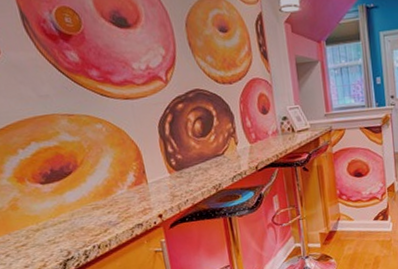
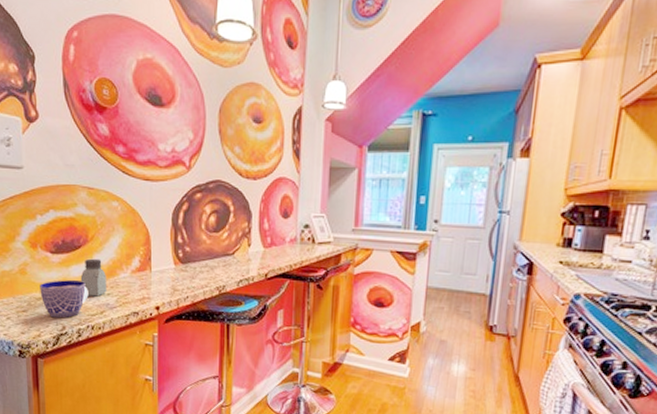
cup: none [35,205,89,246] -> present [40,280,89,318]
saltshaker: none [77,180,107,218] -> present [80,258,107,297]

